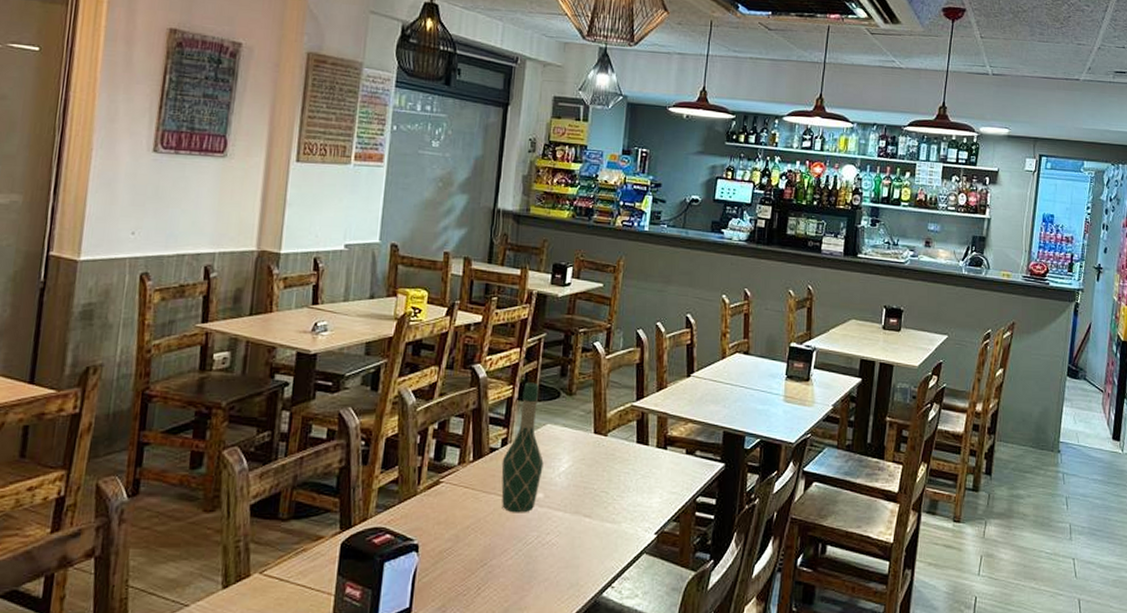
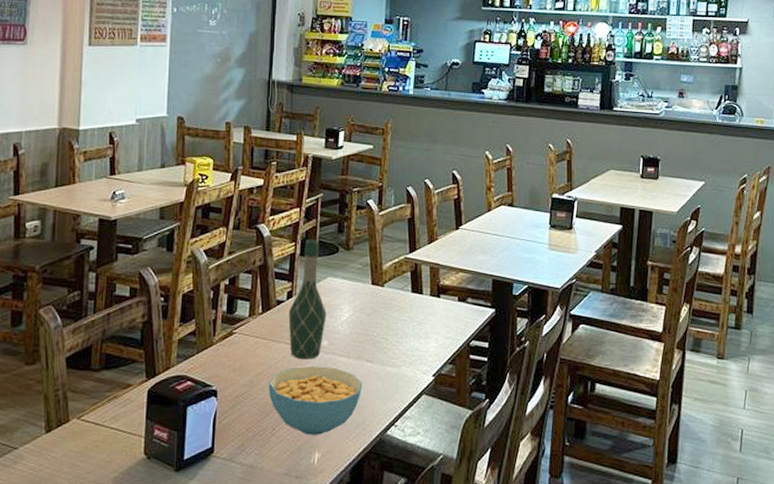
cereal bowl: none [475,519,579,596] -> present [268,365,363,435]

